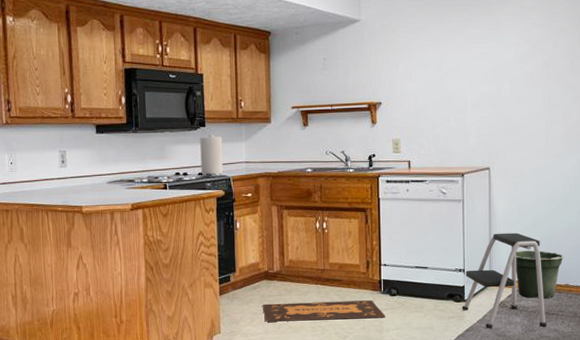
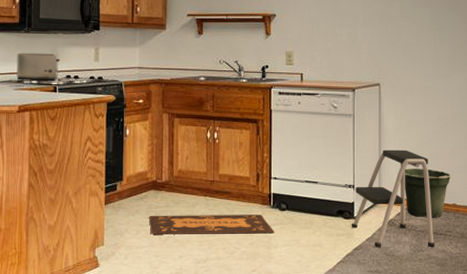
toaster: none [126,151,168,179] -> present [16,53,60,81]
paper towel holder: present [200,134,223,175] -> none [93,38,116,79]

